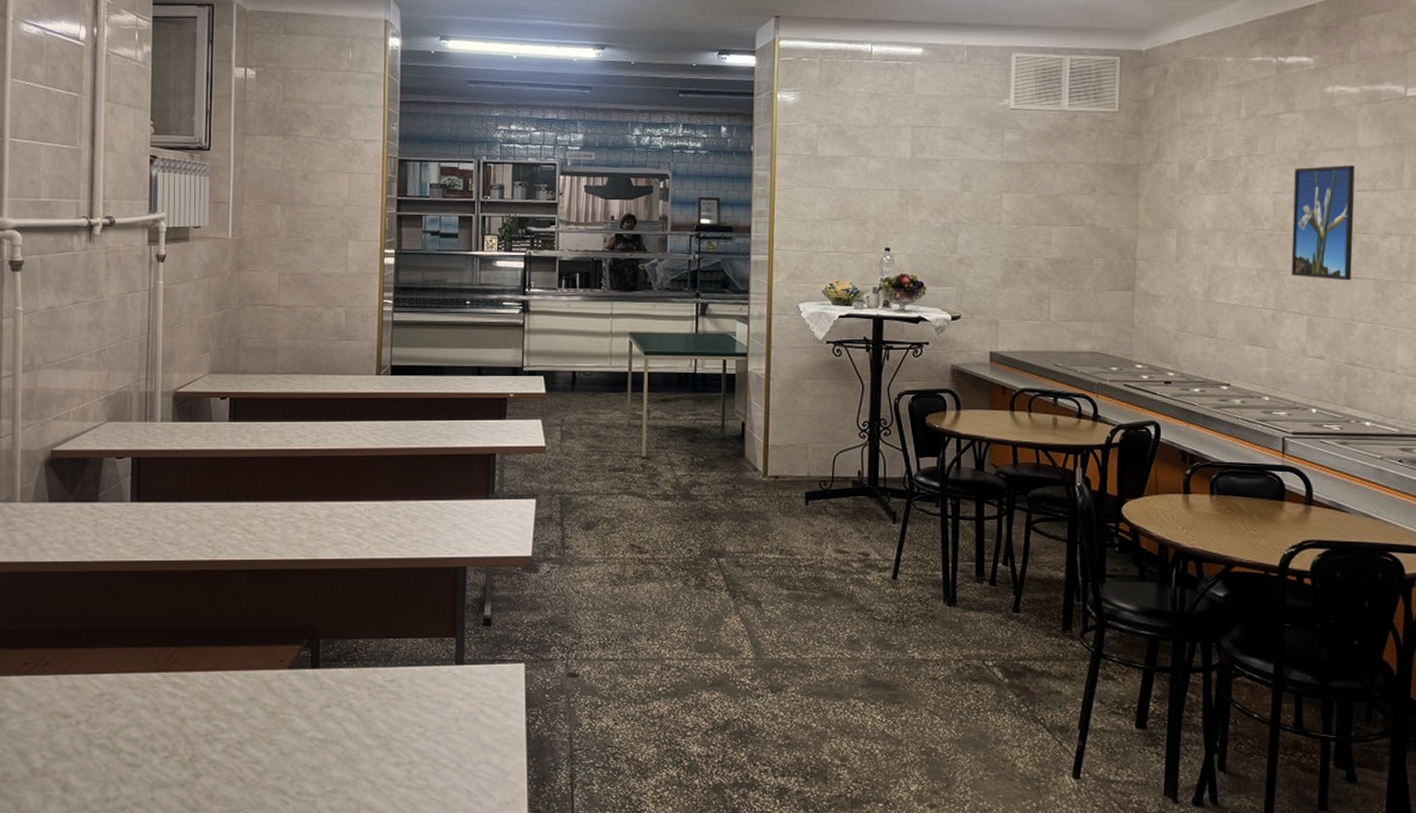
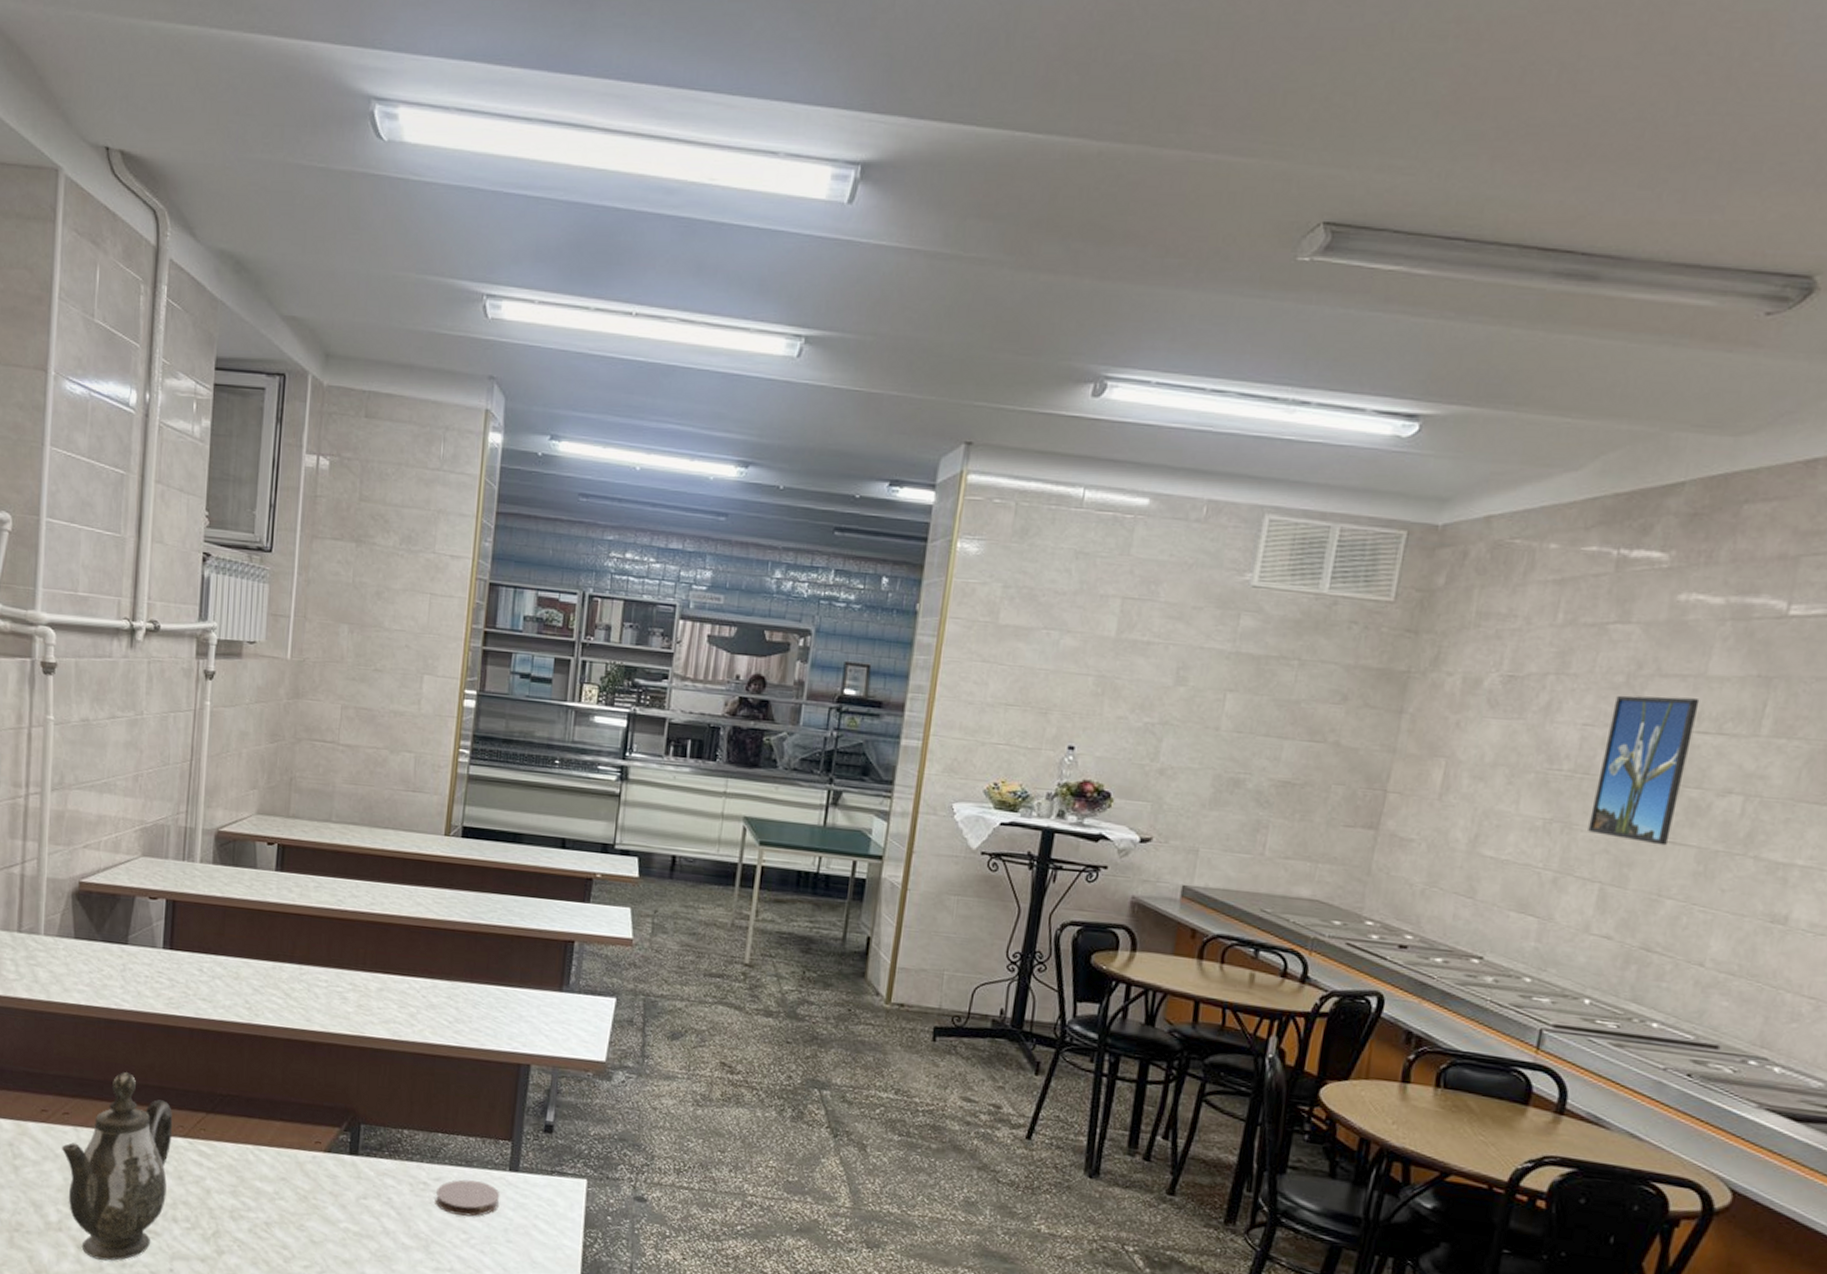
teapot: none [43,619,147,798] -> present [61,1072,173,1261]
coaster: none [391,678,449,711] -> present [435,1179,500,1217]

